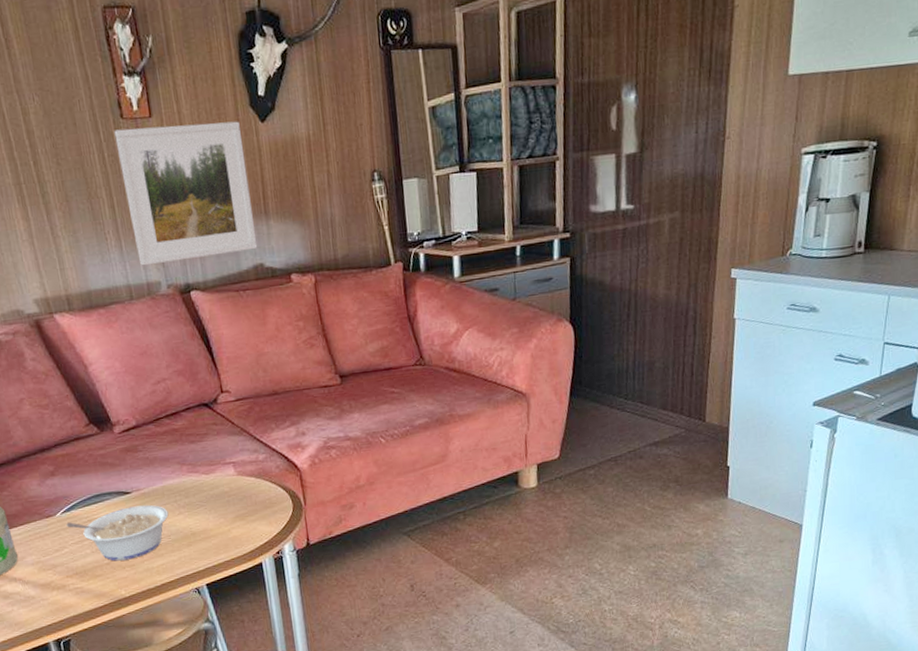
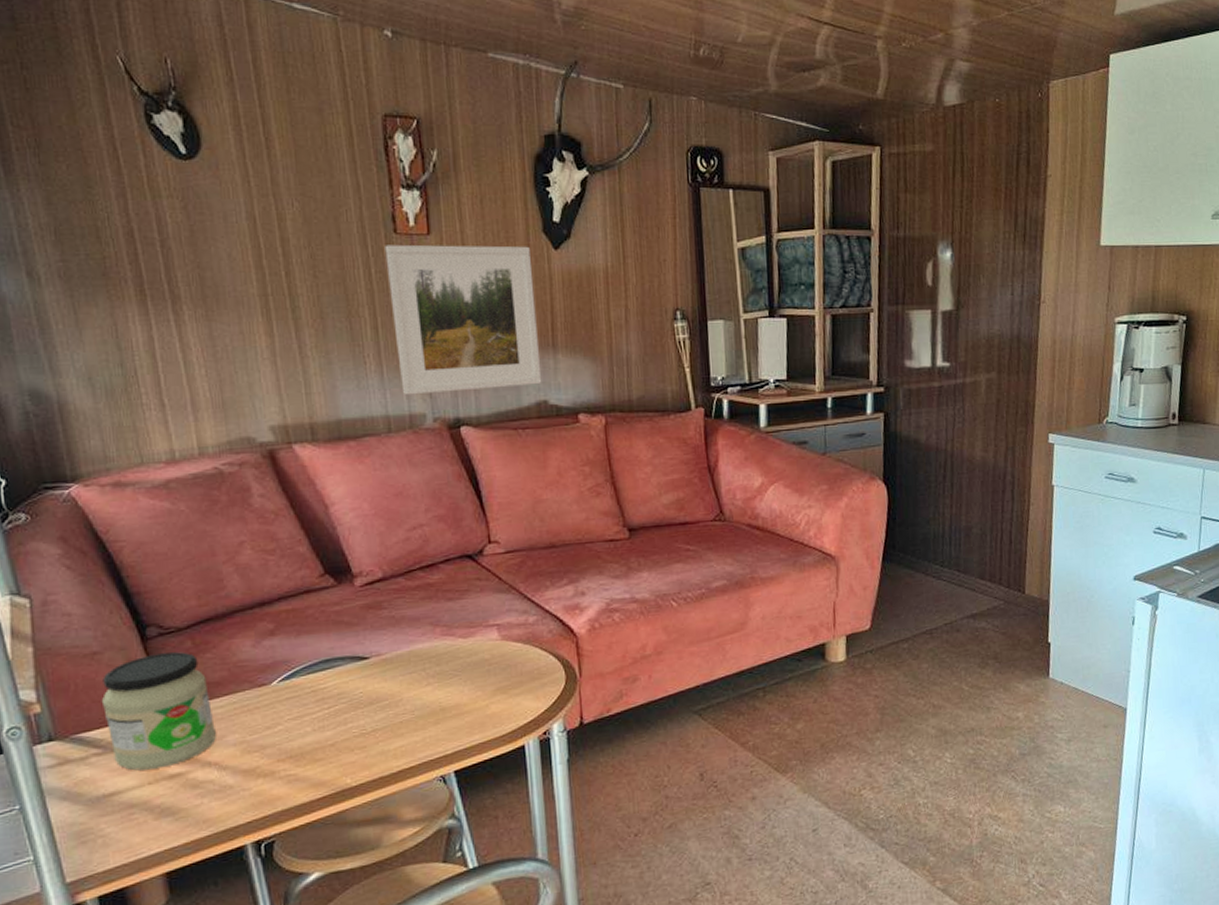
legume: present [66,504,169,561] -> none [284,673,414,742]

